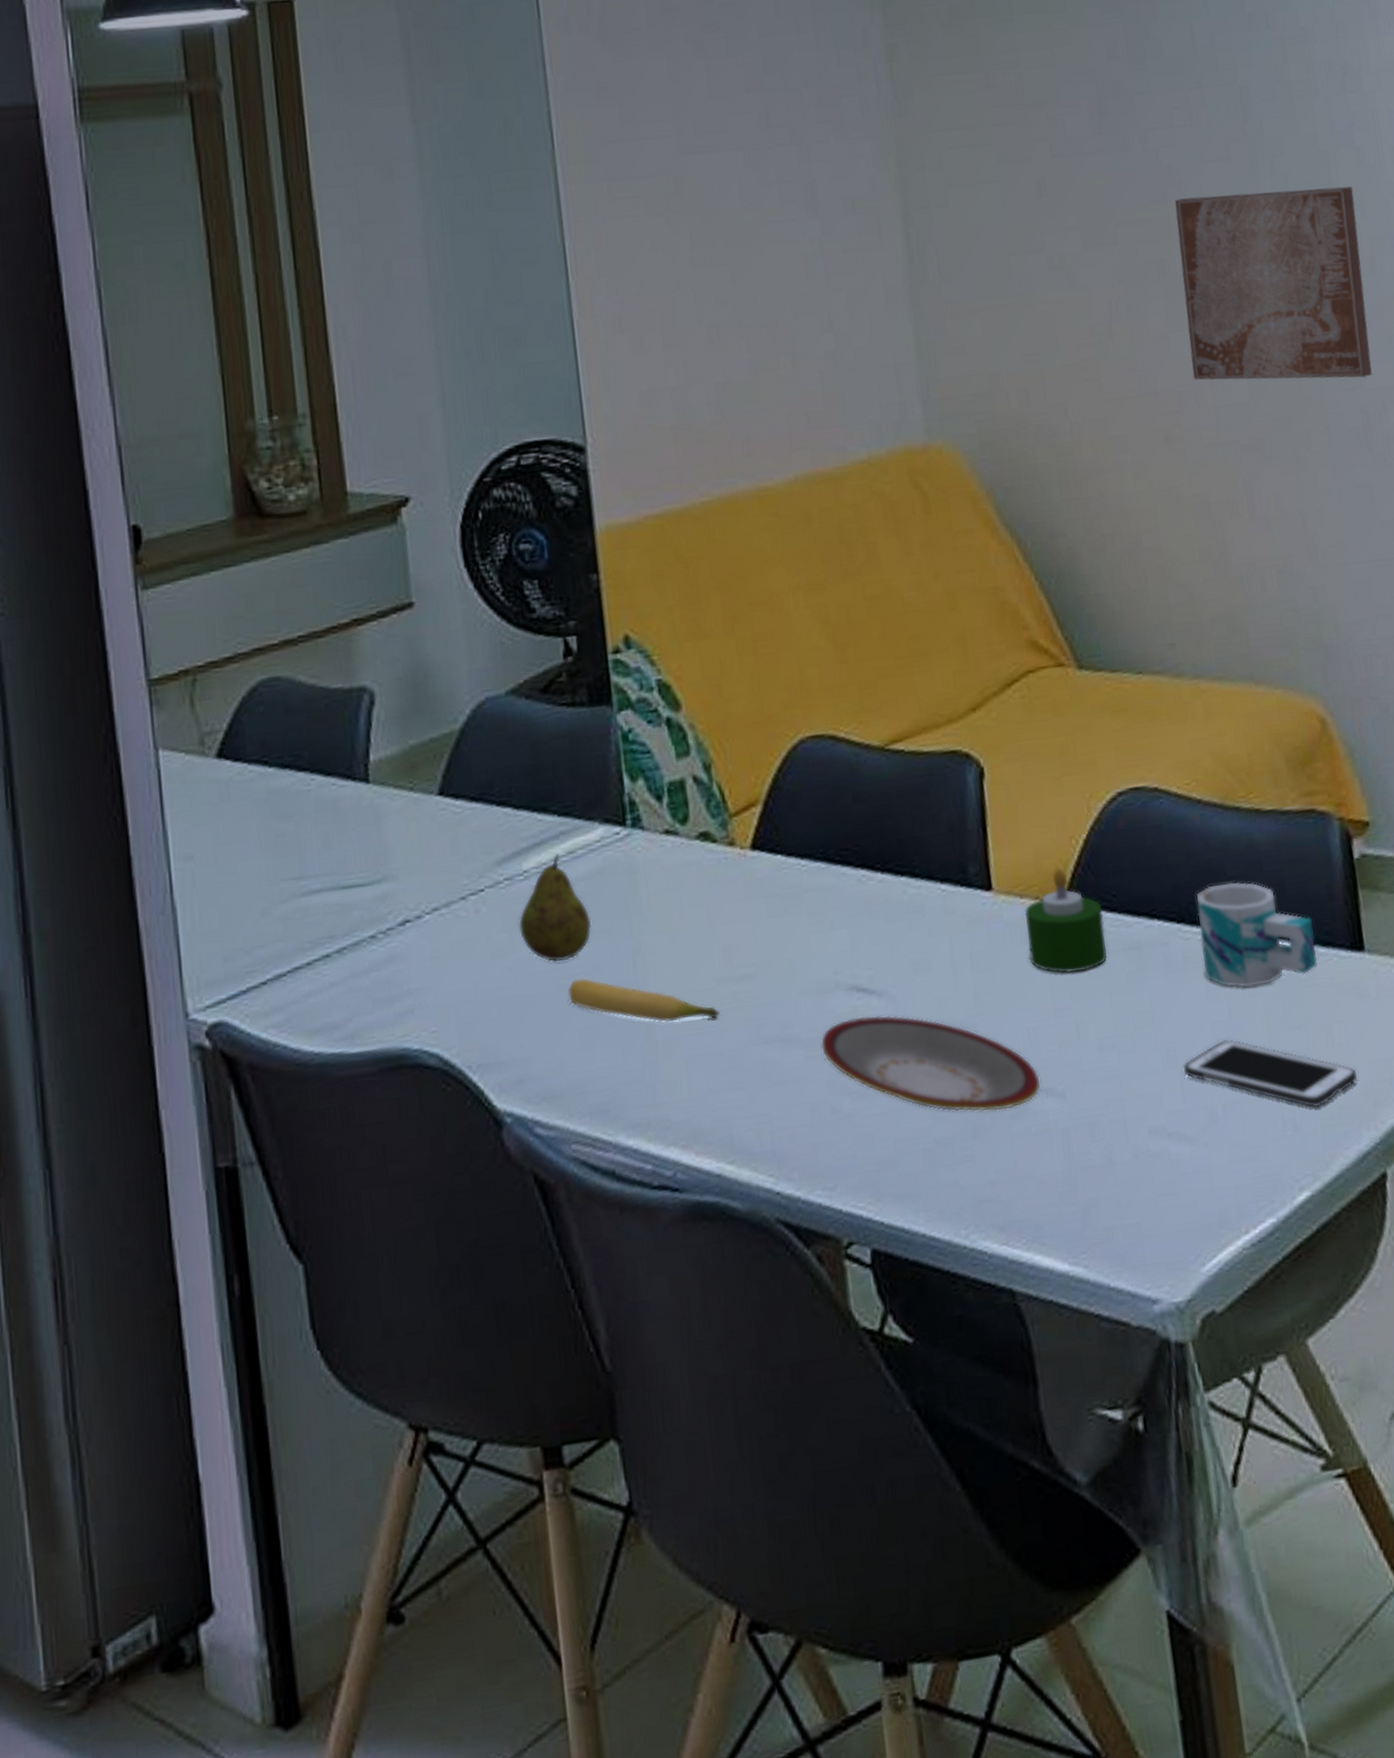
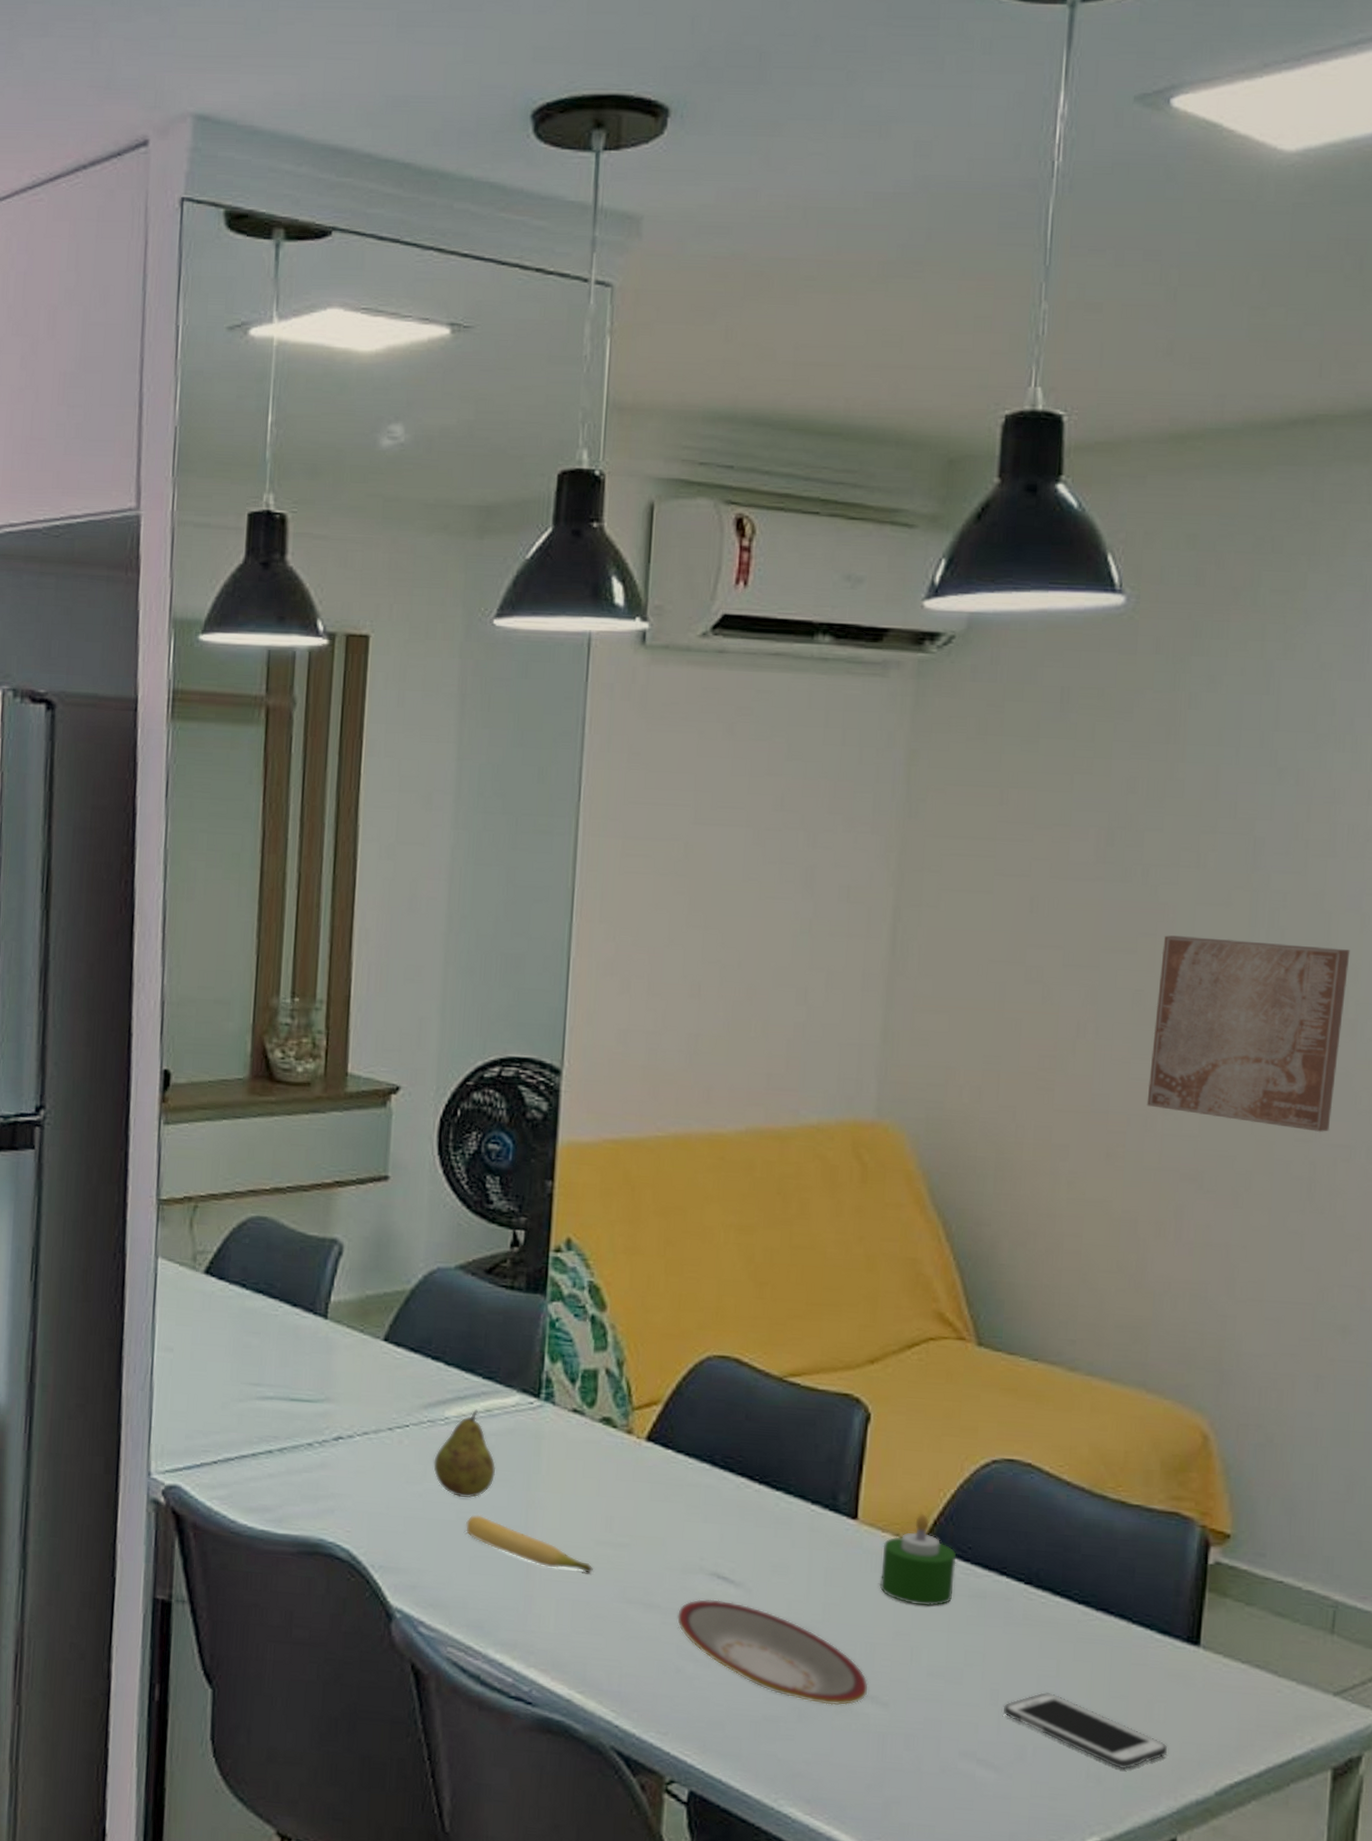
mug: present [1196,881,1318,988] -> none [1041,1558,1156,1655]

